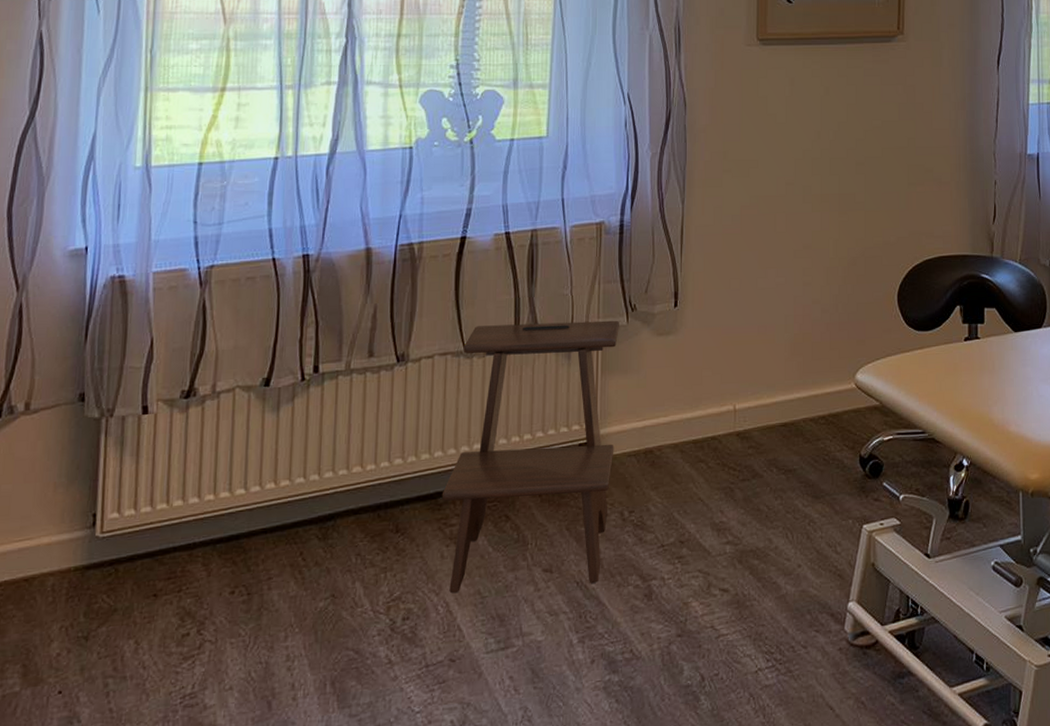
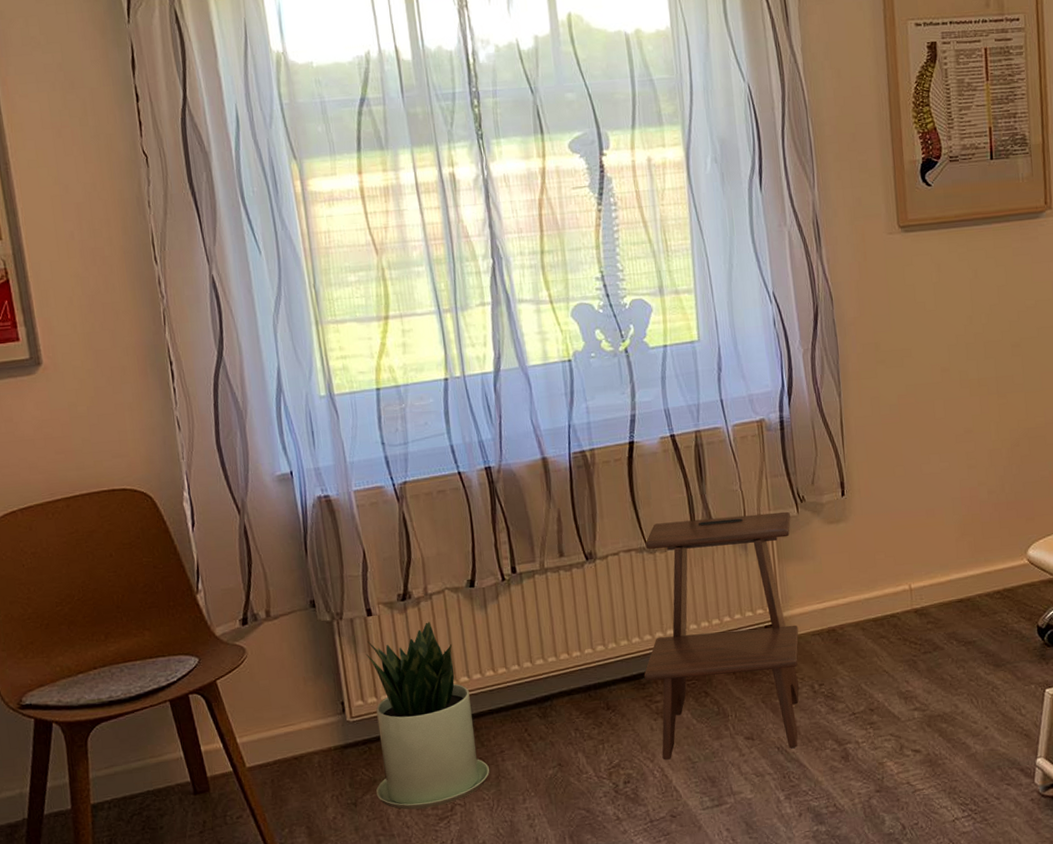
planter: none [113,424,253,646] -> present [365,622,490,810]

